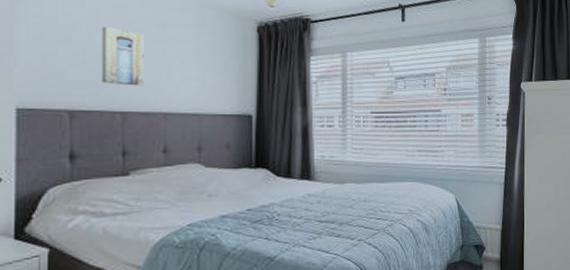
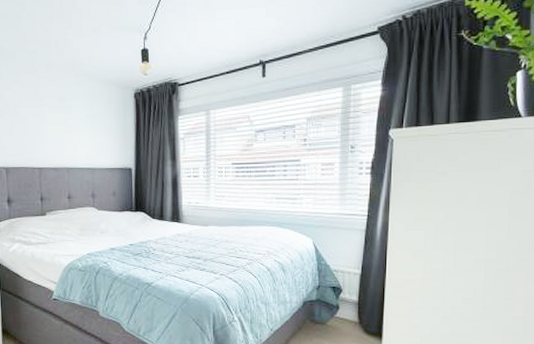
wall art: present [101,27,144,86] -> none [22,103,53,148]

